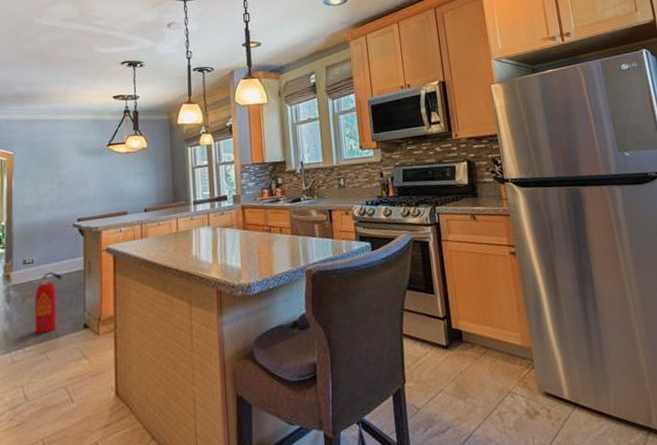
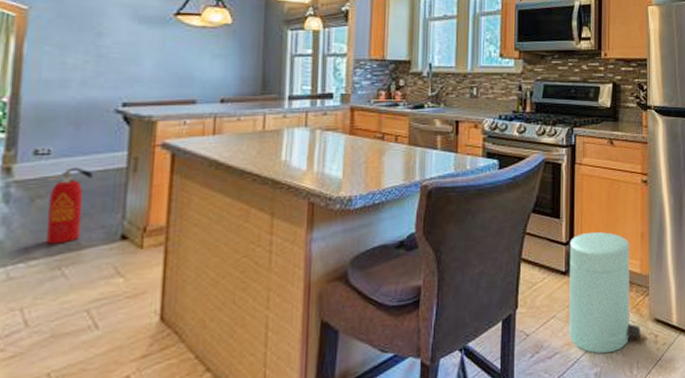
trash can: none [446,305,533,429] -> present [569,231,642,354]

